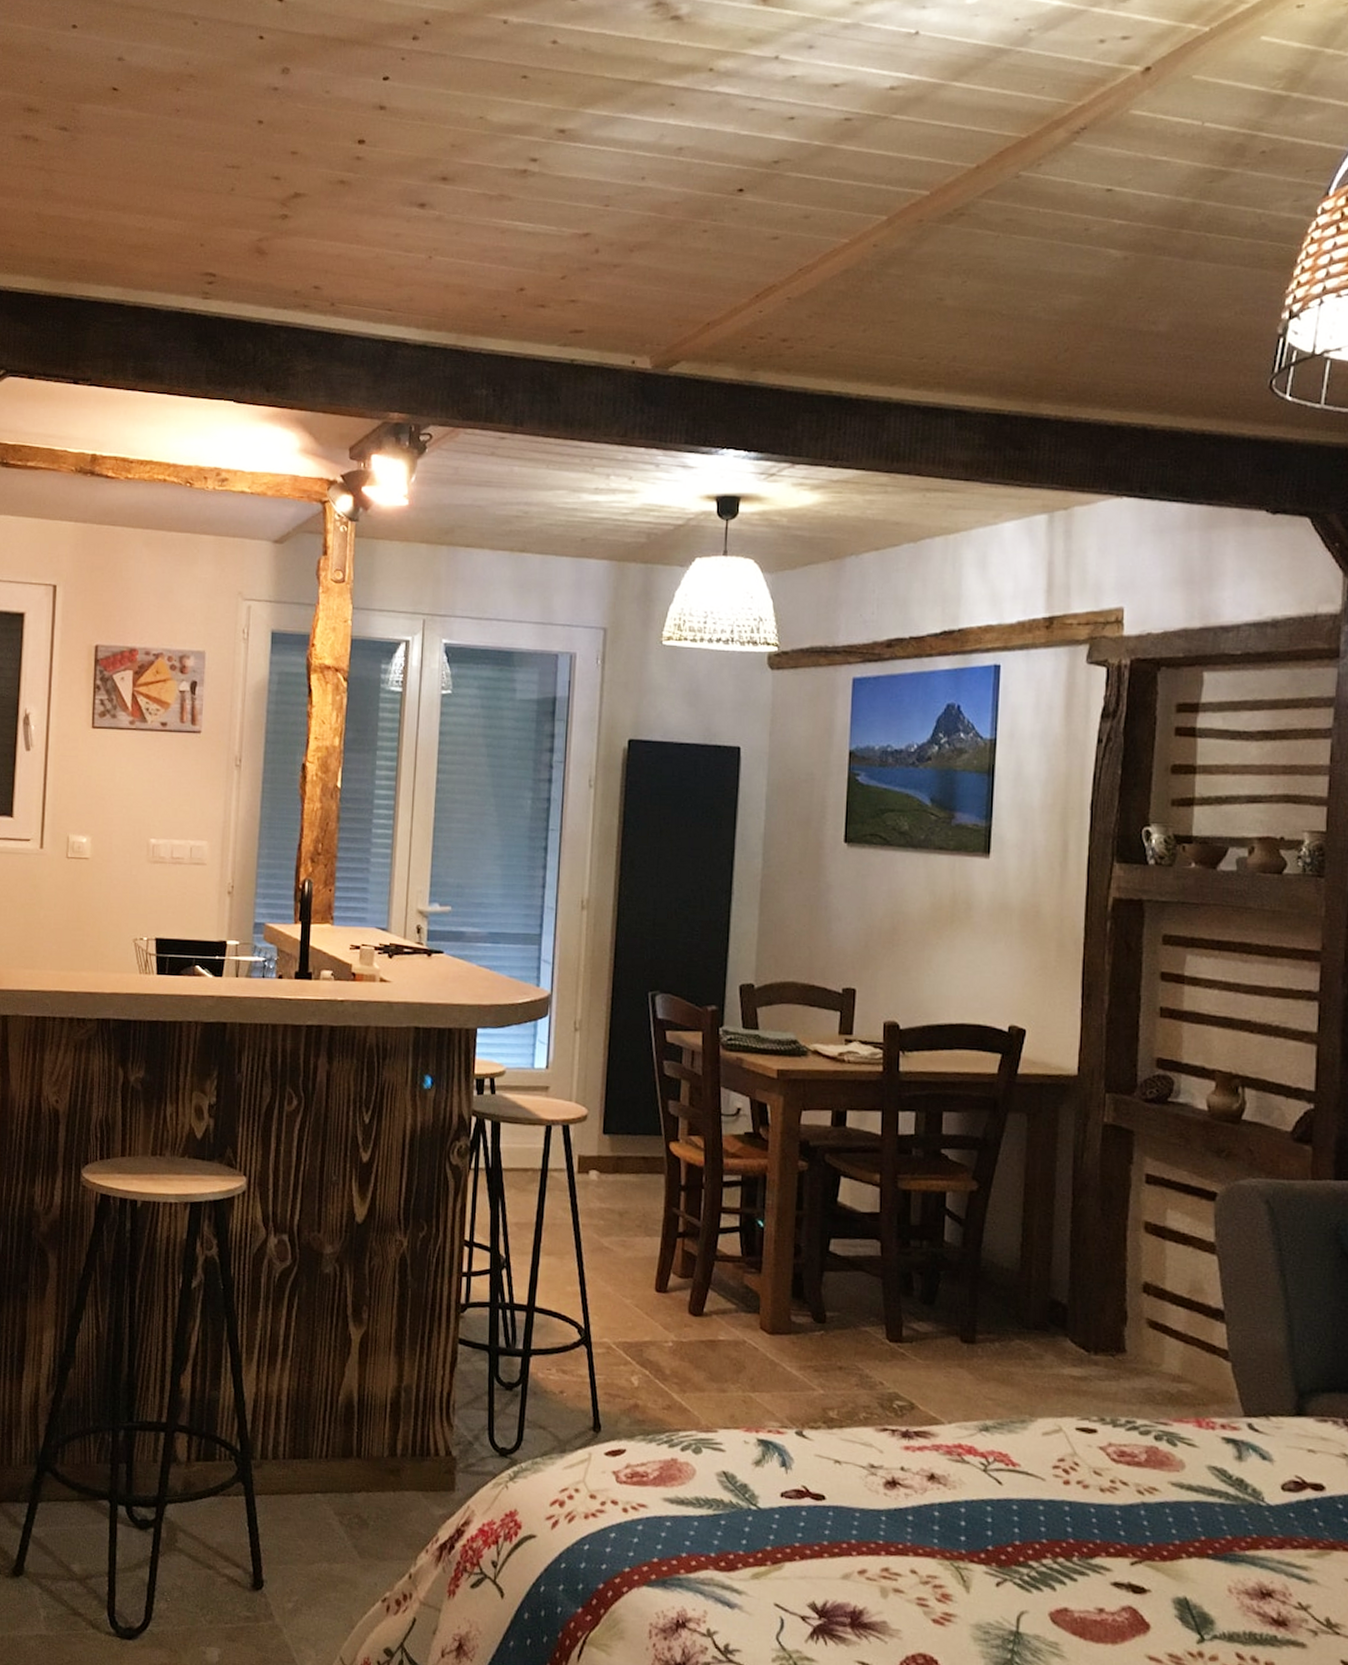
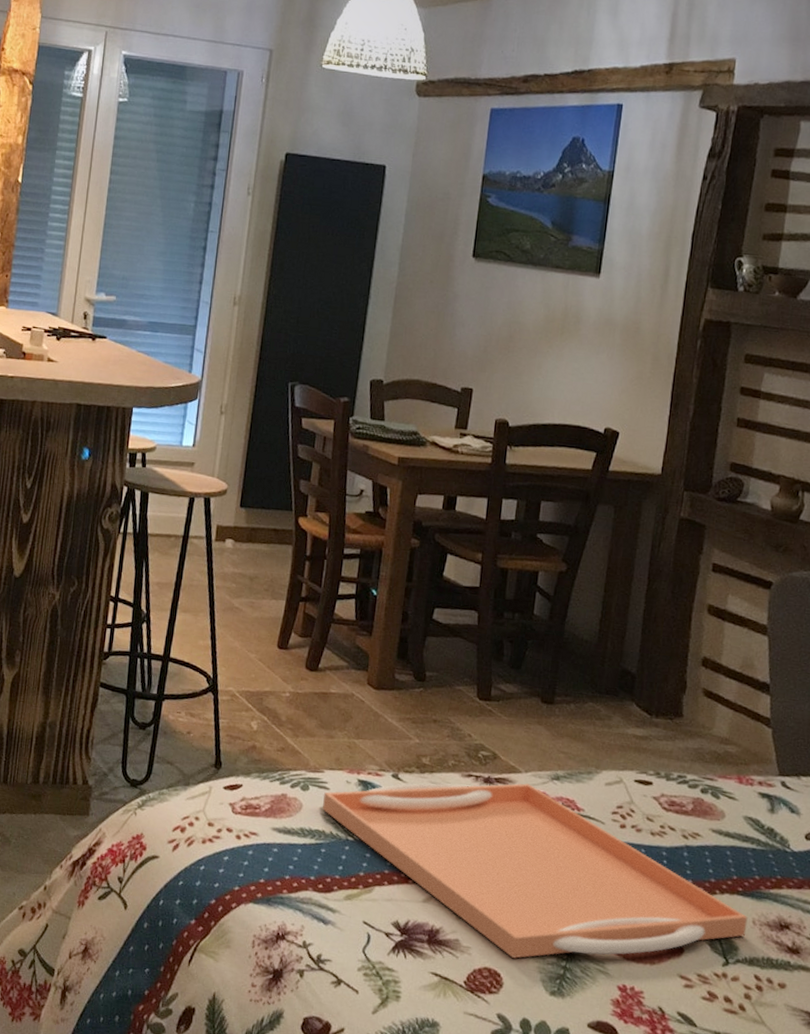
serving tray: none [718,1436,1222,1642] -> present [322,783,748,958]

